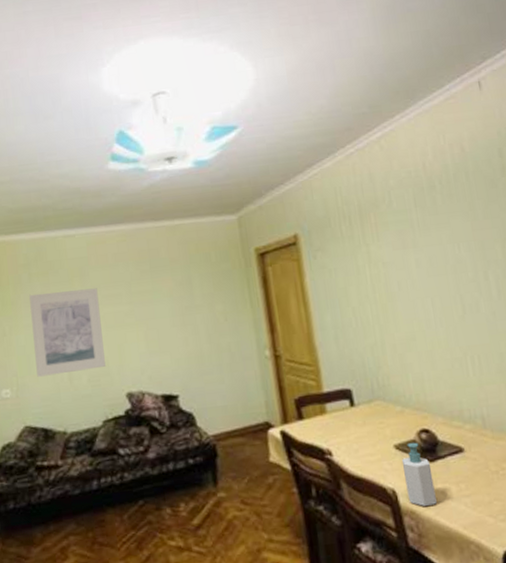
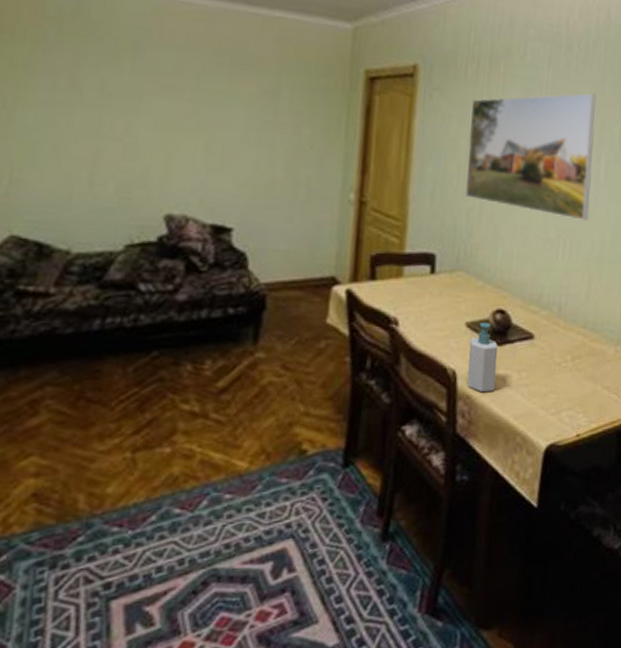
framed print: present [29,288,105,377] -> none [42,59,154,177]
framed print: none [352,220,491,337] -> present [464,93,597,221]

